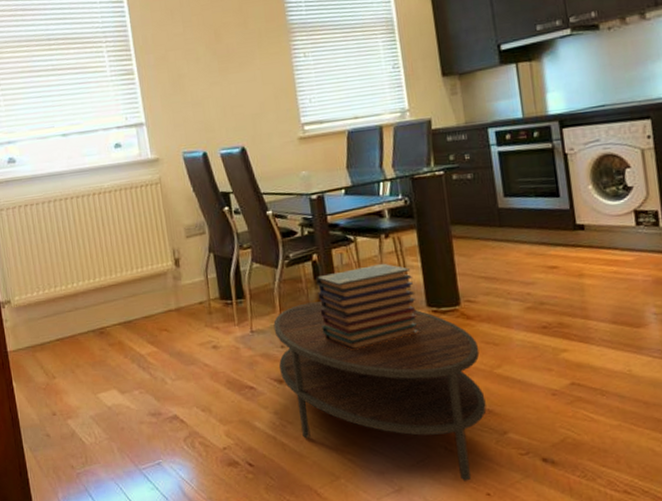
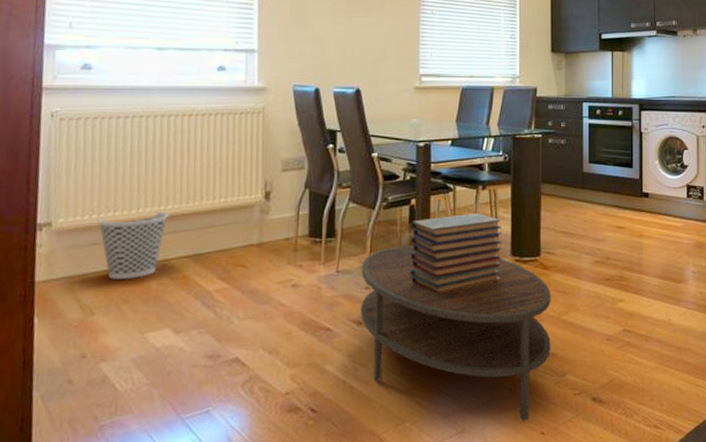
wastebasket: none [43,284,98,347] -> present [97,211,170,279]

